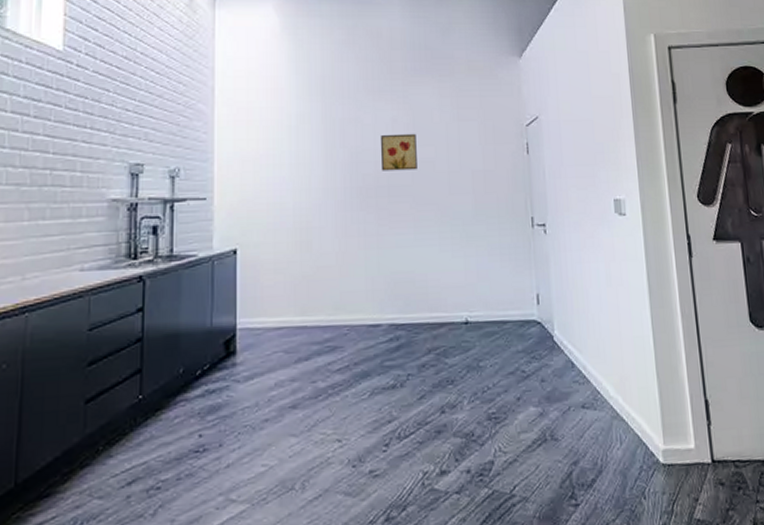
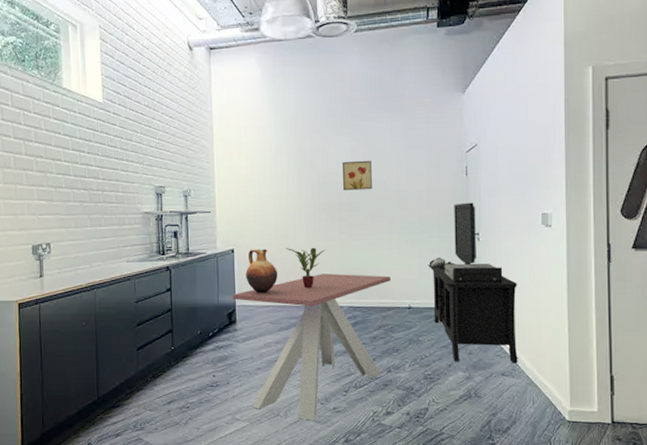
dining table: none [231,279,444,493] -> present [232,273,392,420]
ceramic pitcher: none [252,248,295,311] -> present [246,249,278,294]
potted plant: none [308,245,359,302] -> present [286,247,326,289]
media console: none [487,186,600,392] -> present [427,202,518,363]

